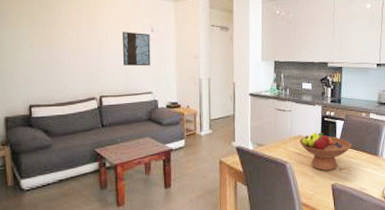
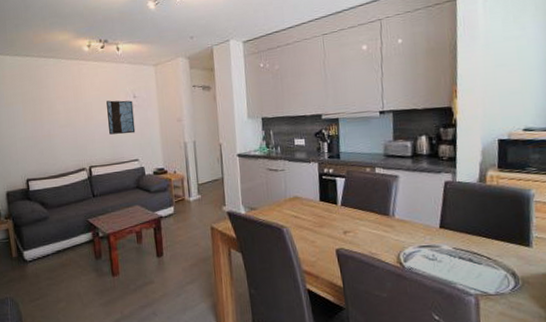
fruit bowl: present [299,132,352,171] -> none [295,192,357,235]

